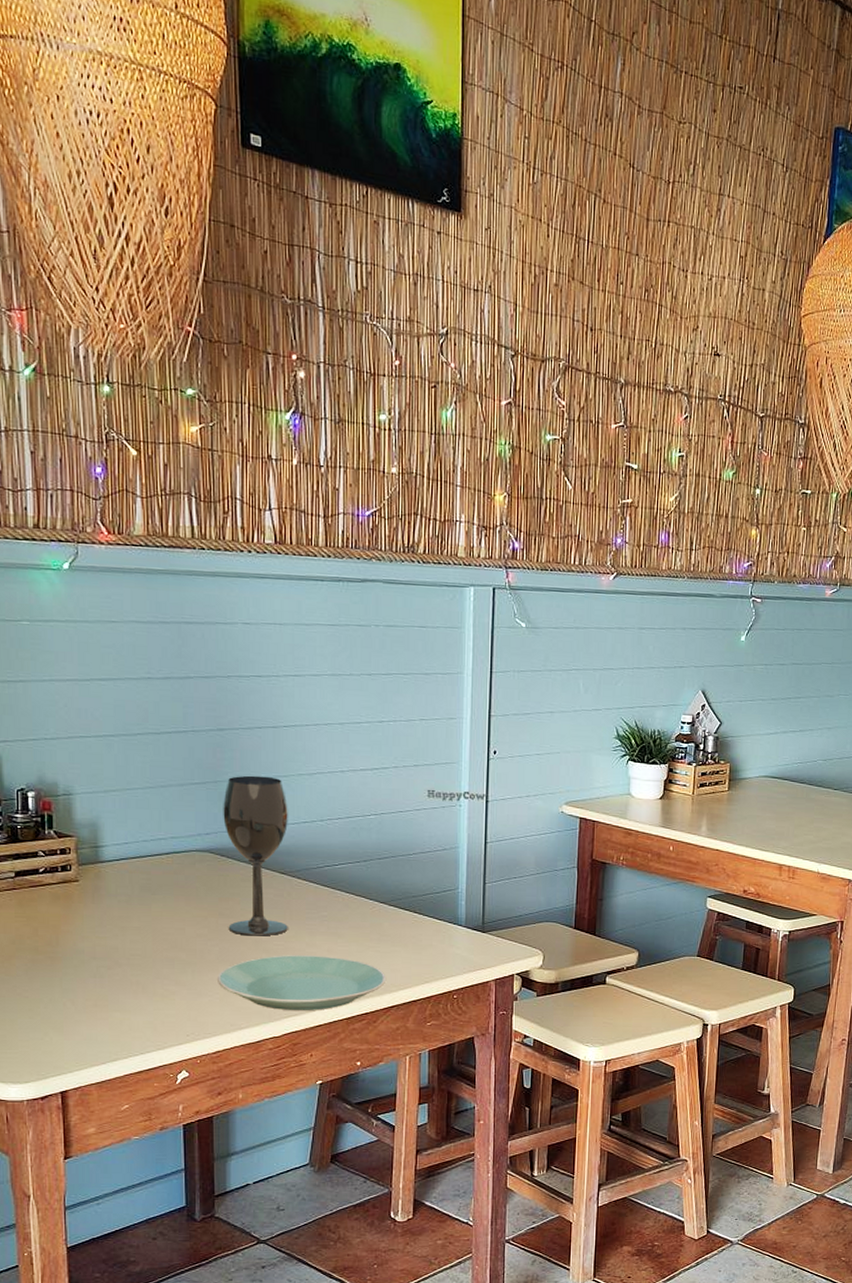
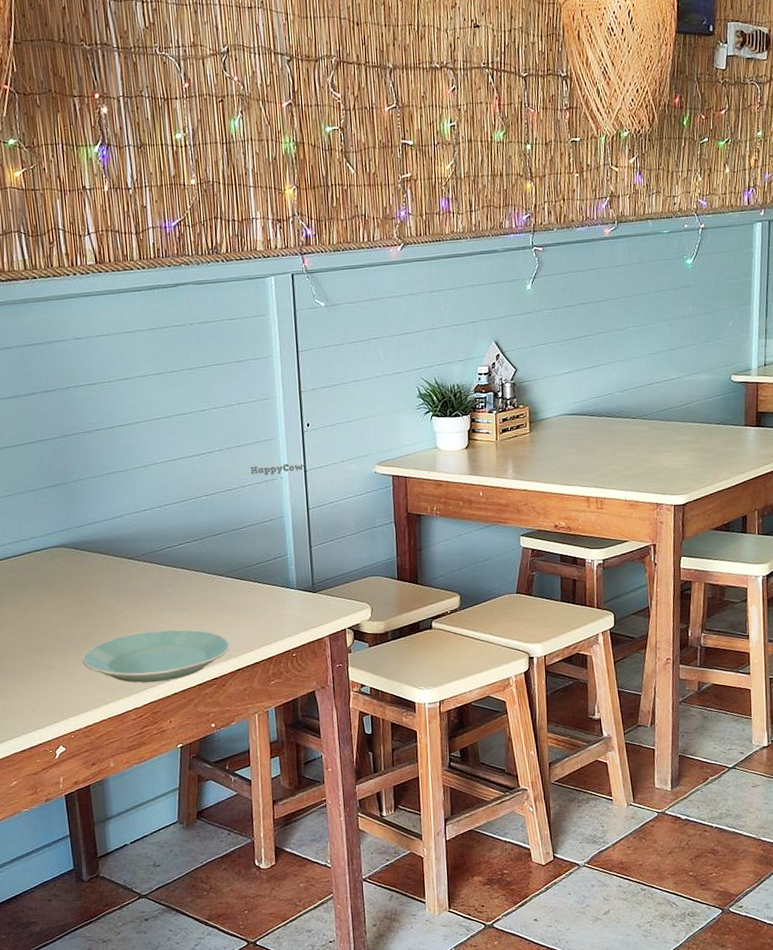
wine glass: present [223,775,289,936] -> none [72,472,140,619]

